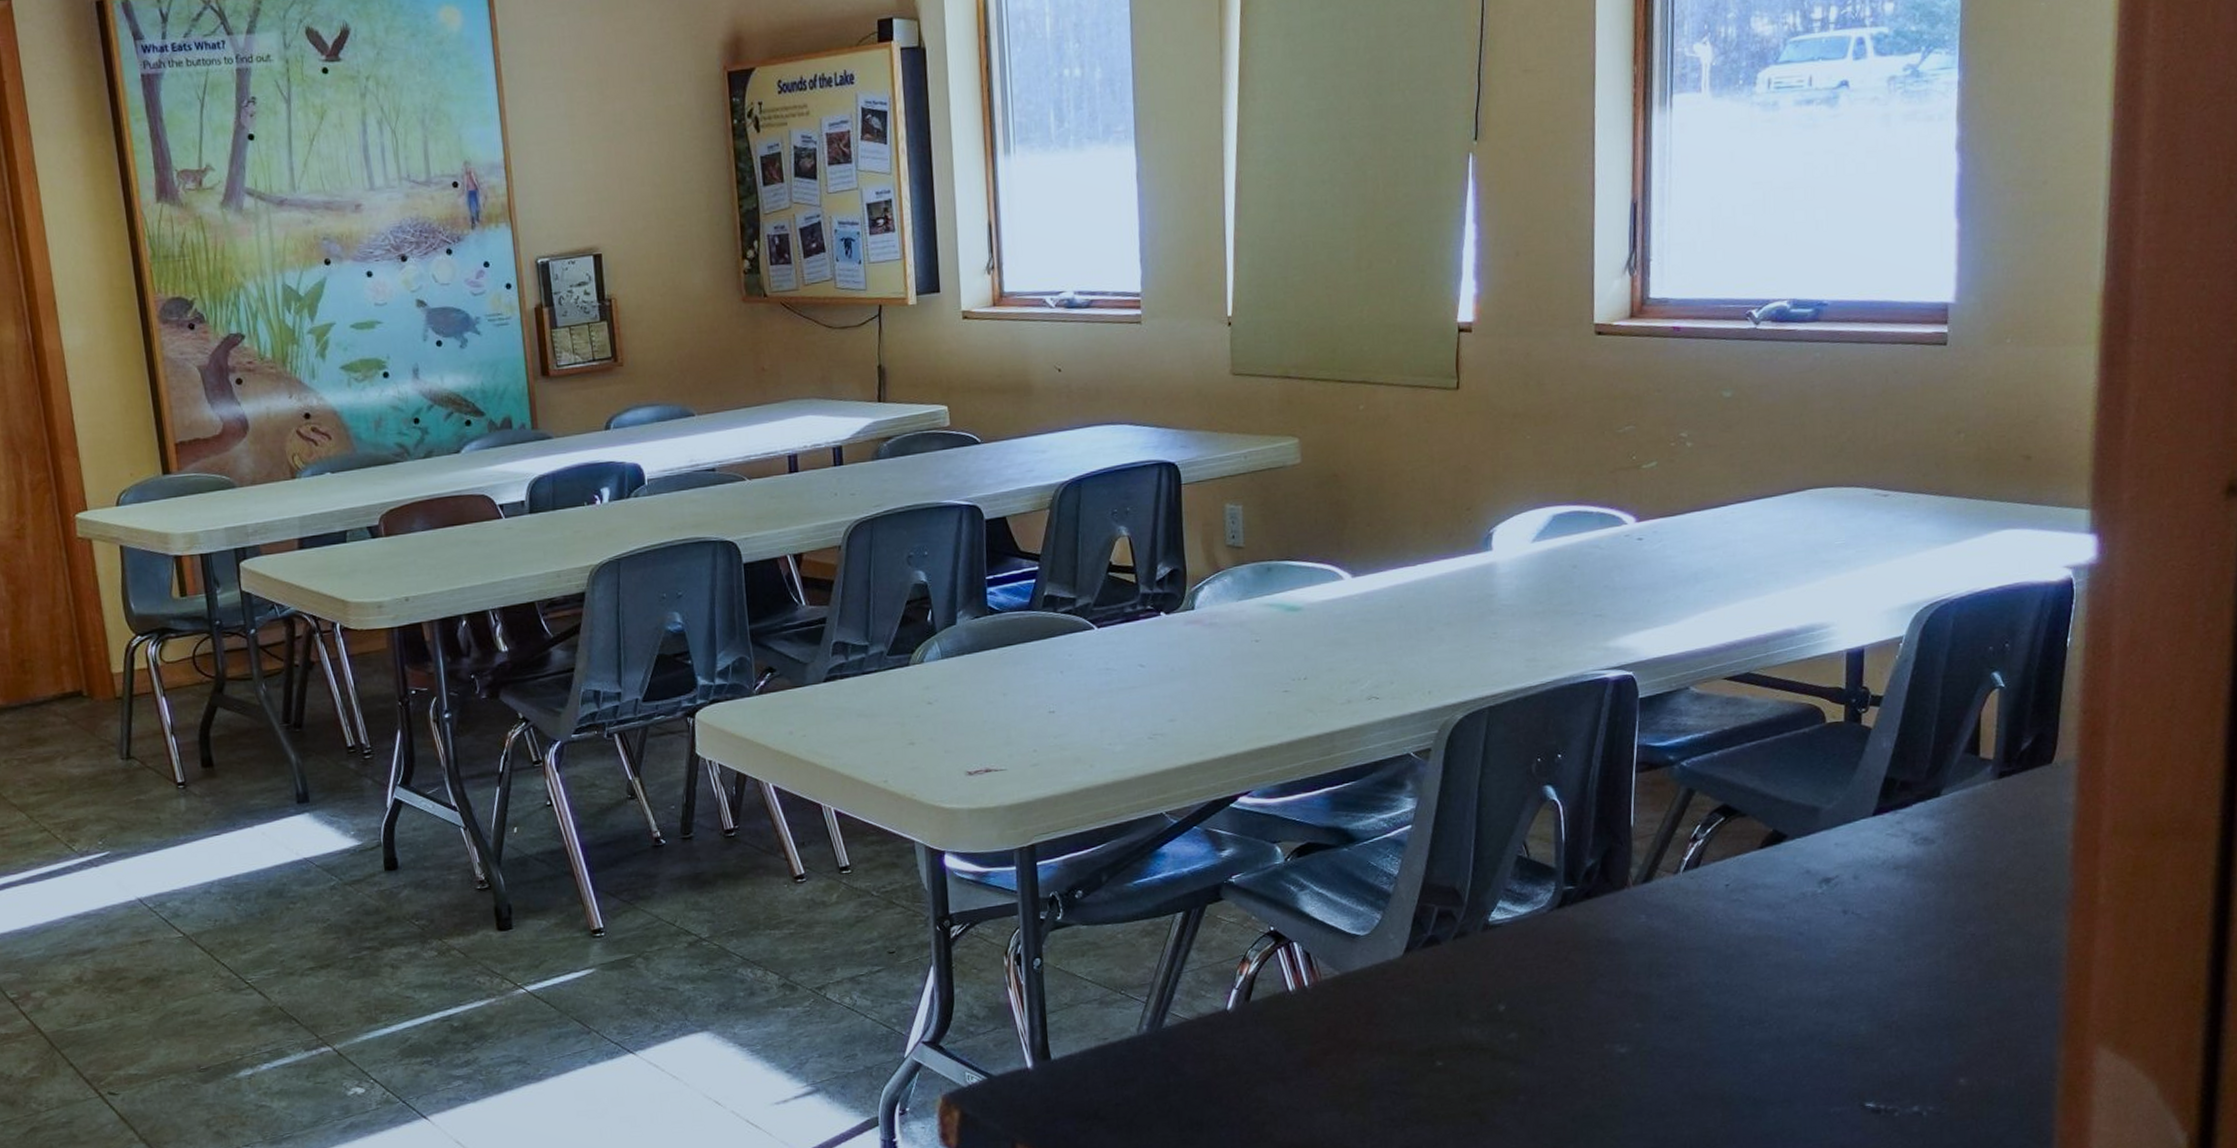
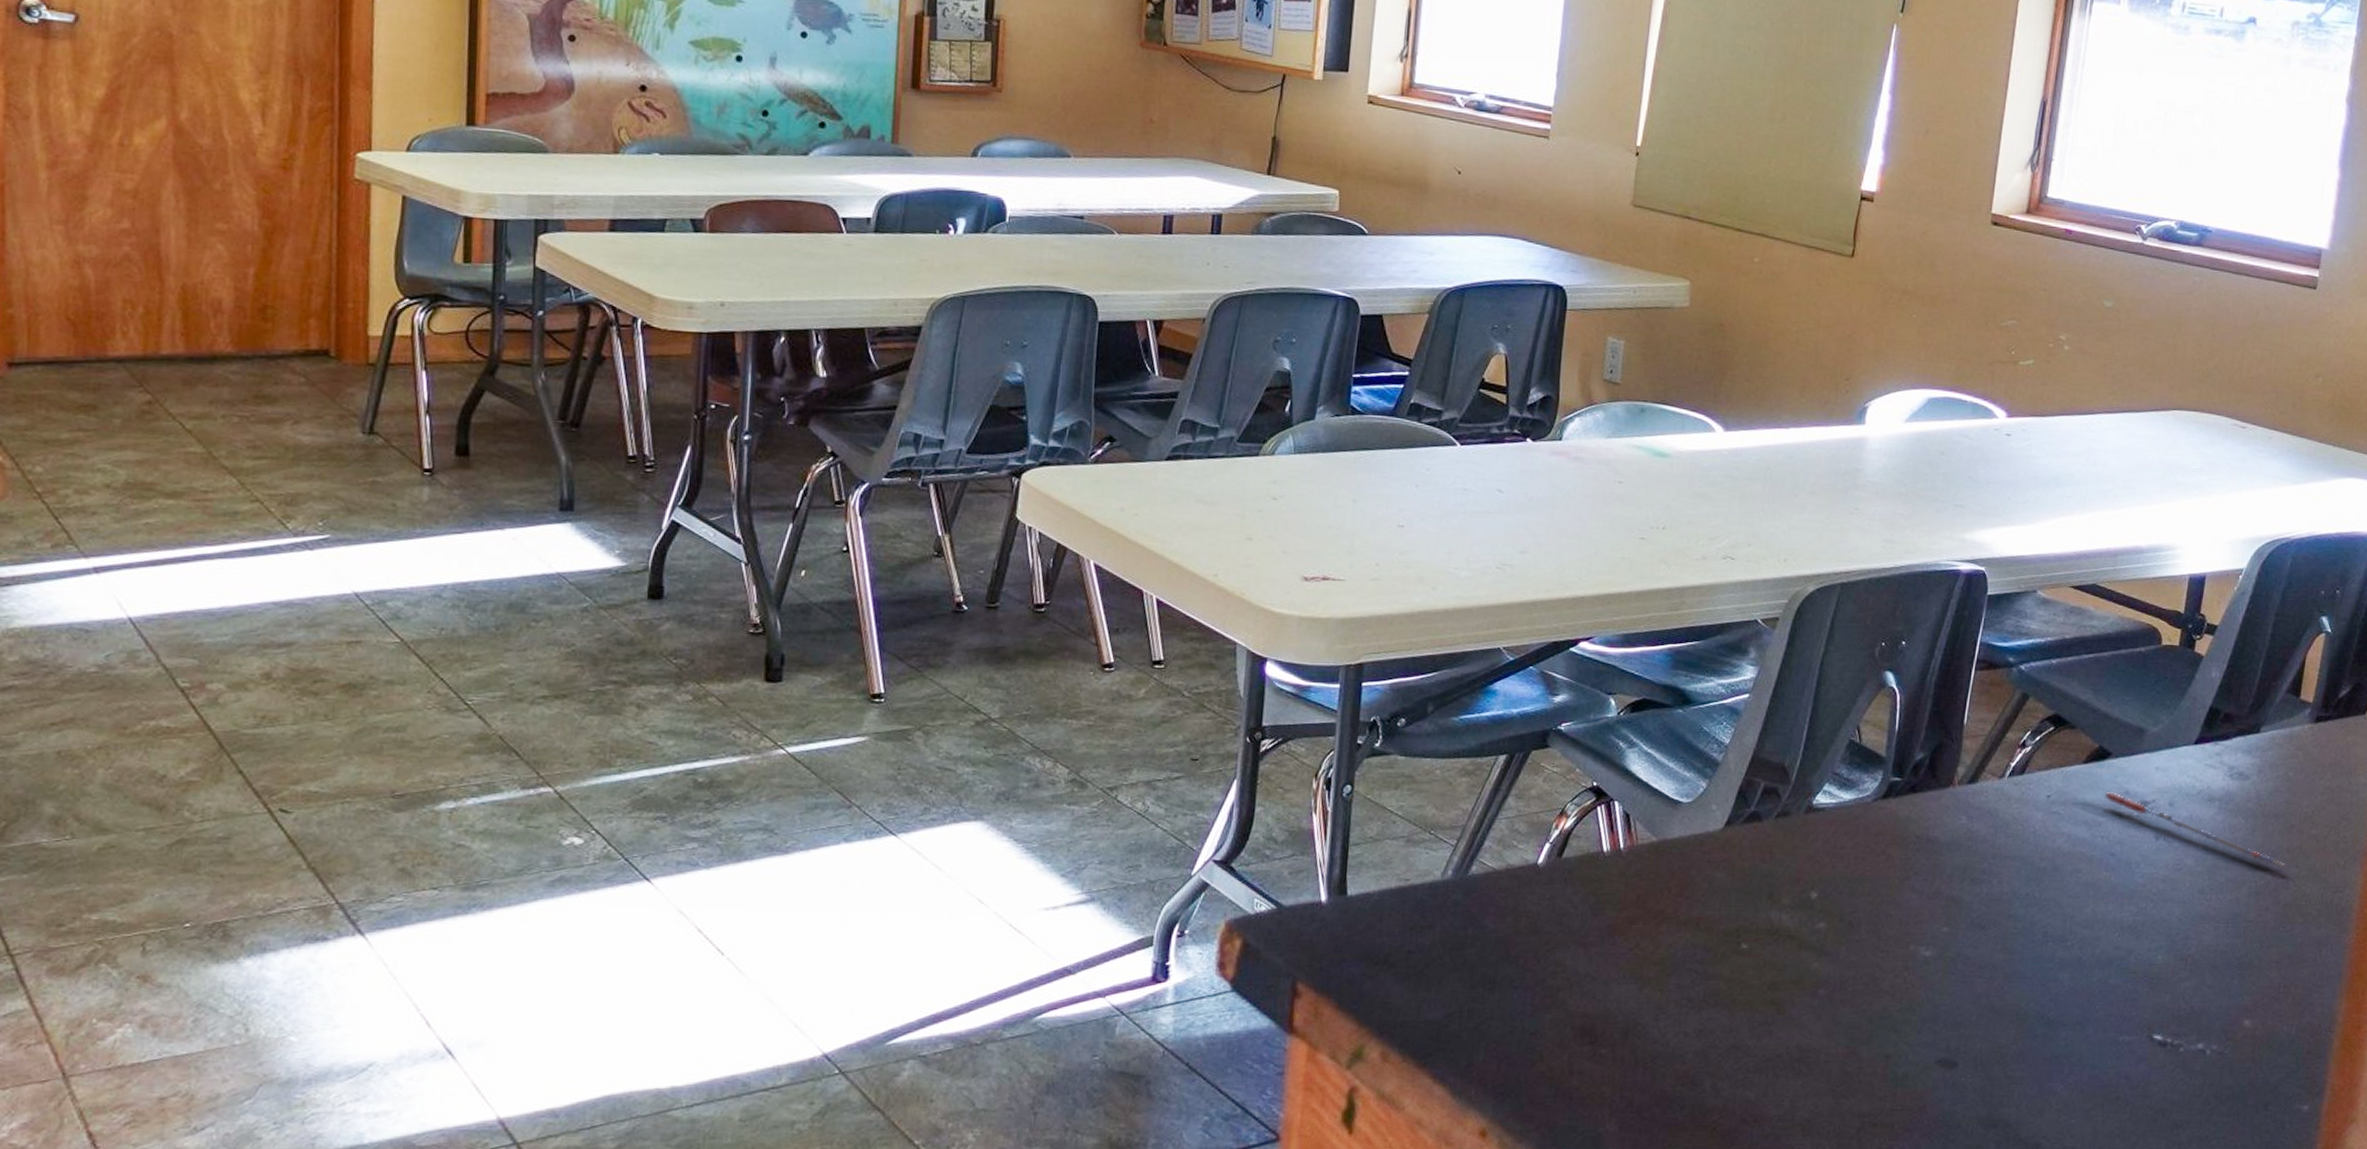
pen: none [1784,873,1985,927] -> present [2104,792,2286,868]

